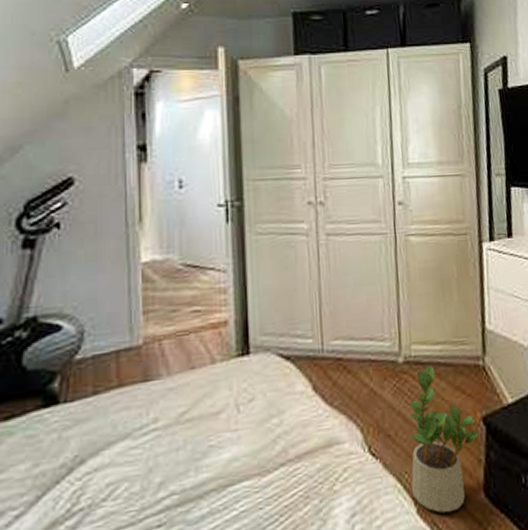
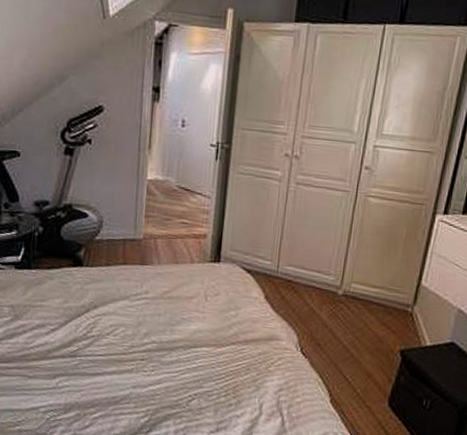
potted plant: present [410,365,479,513] -> none [329,301,394,409]

